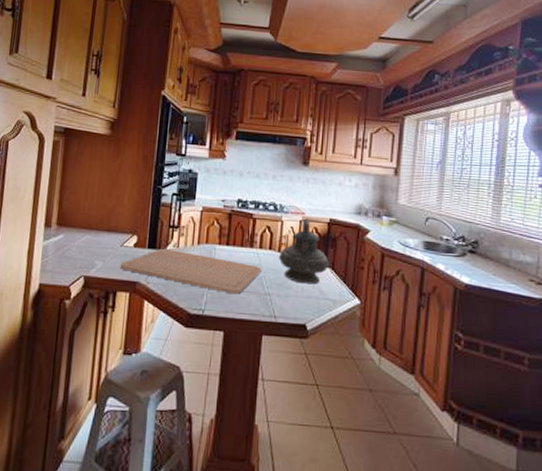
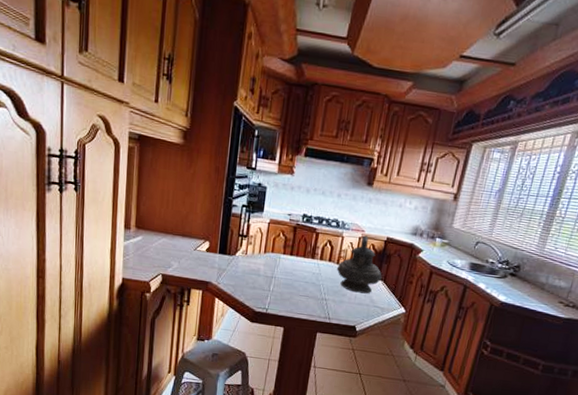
chopping board: present [120,248,262,295] -> none [194,254,321,298]

